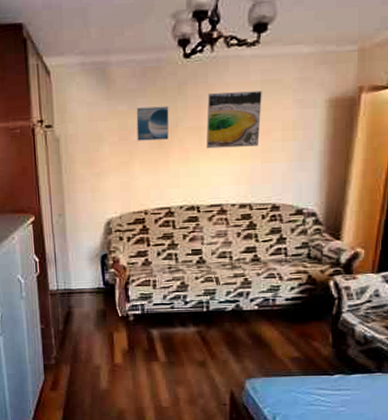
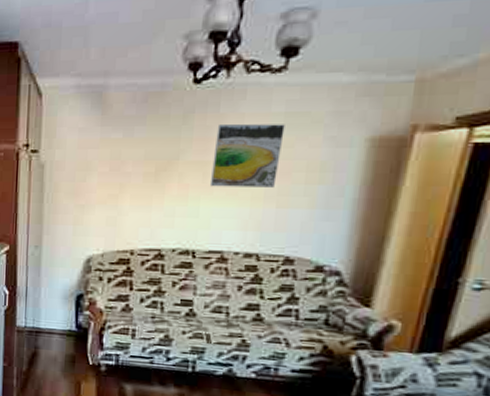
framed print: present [136,106,169,141] -> none [130,136,171,173]

